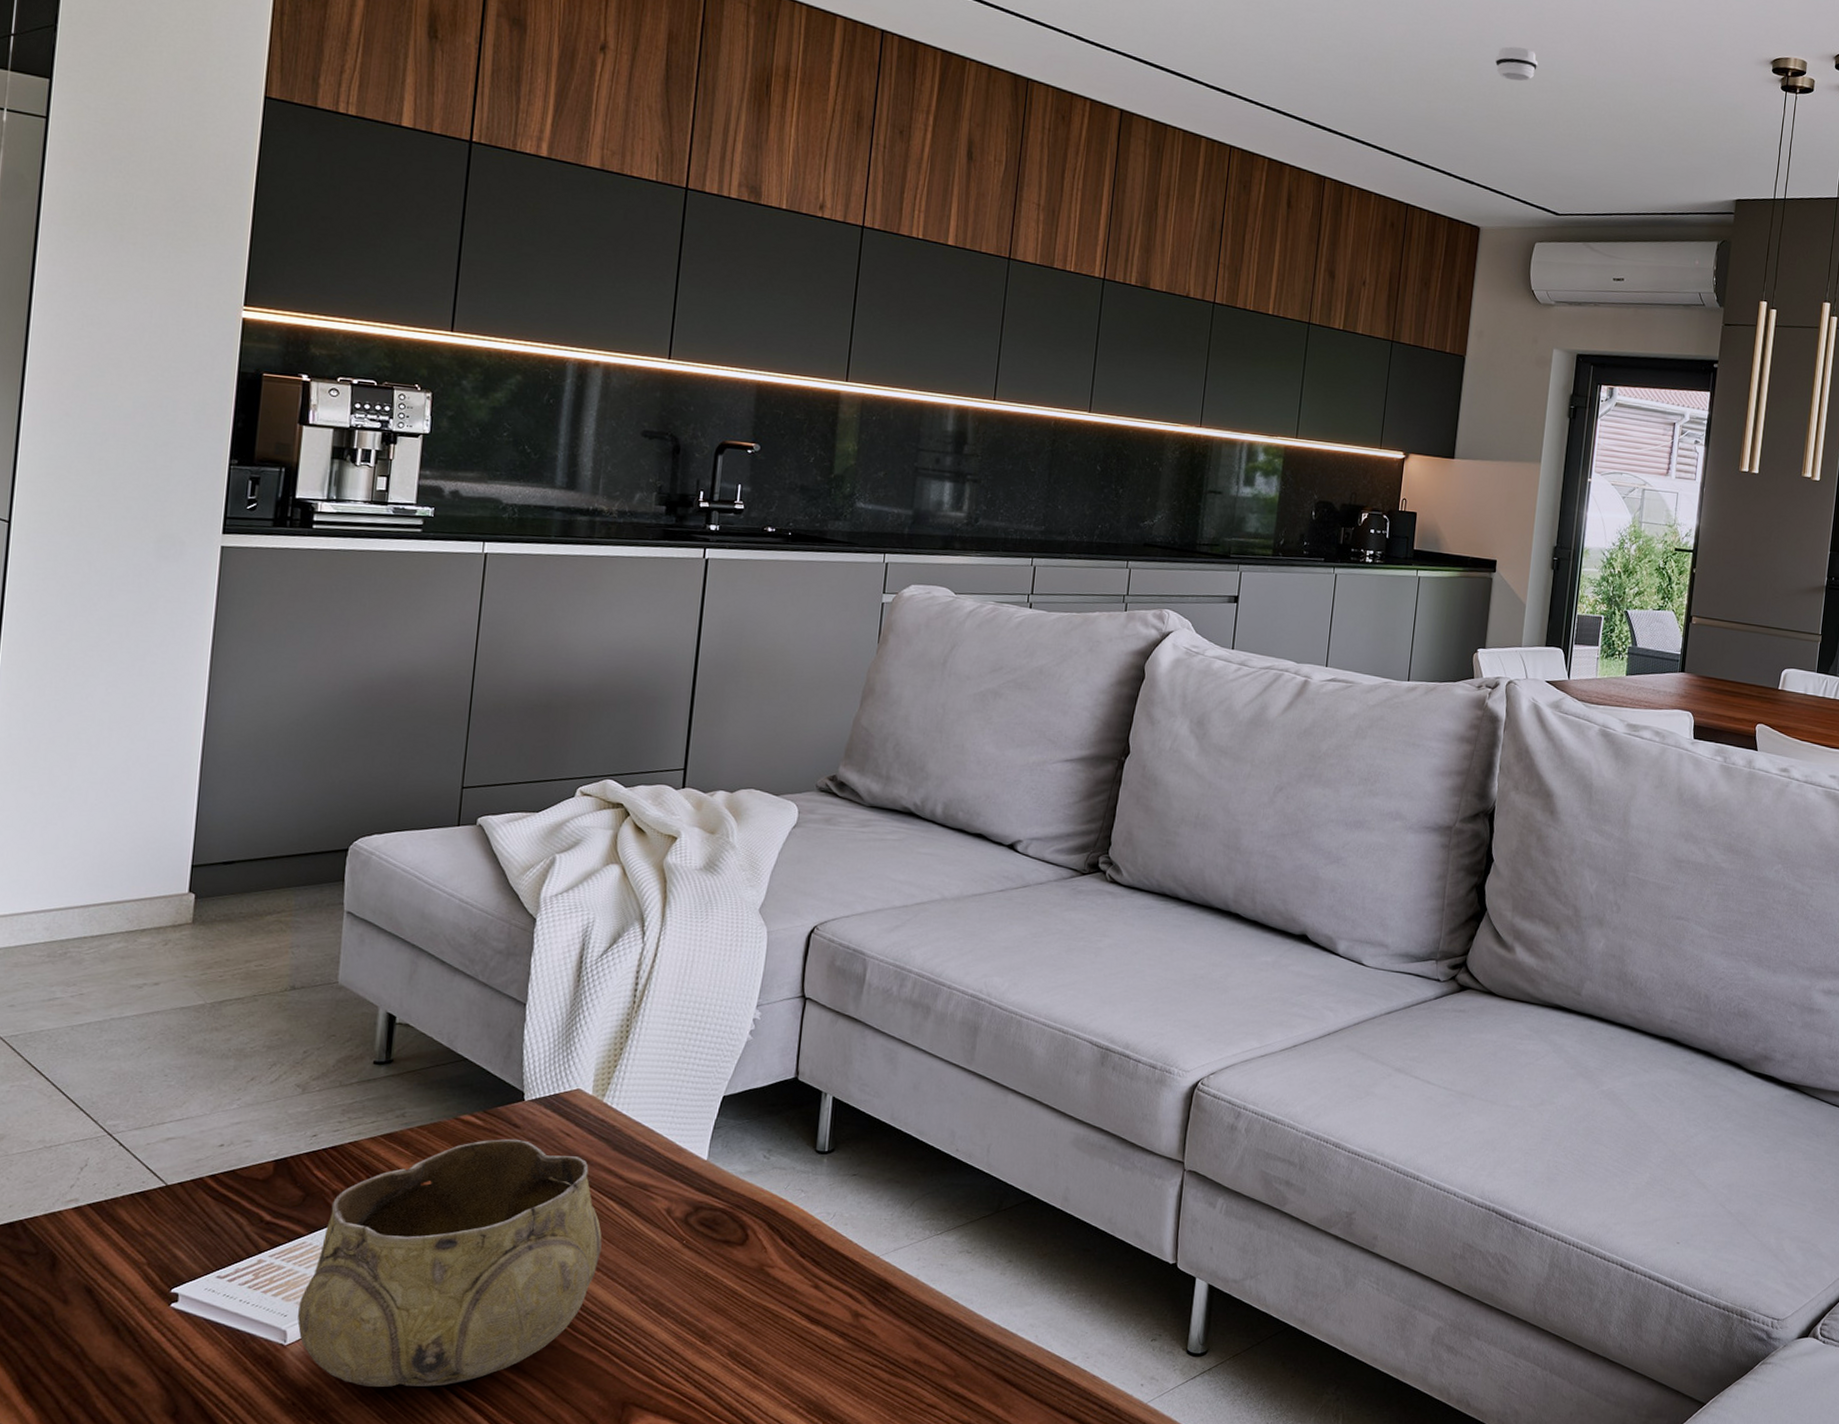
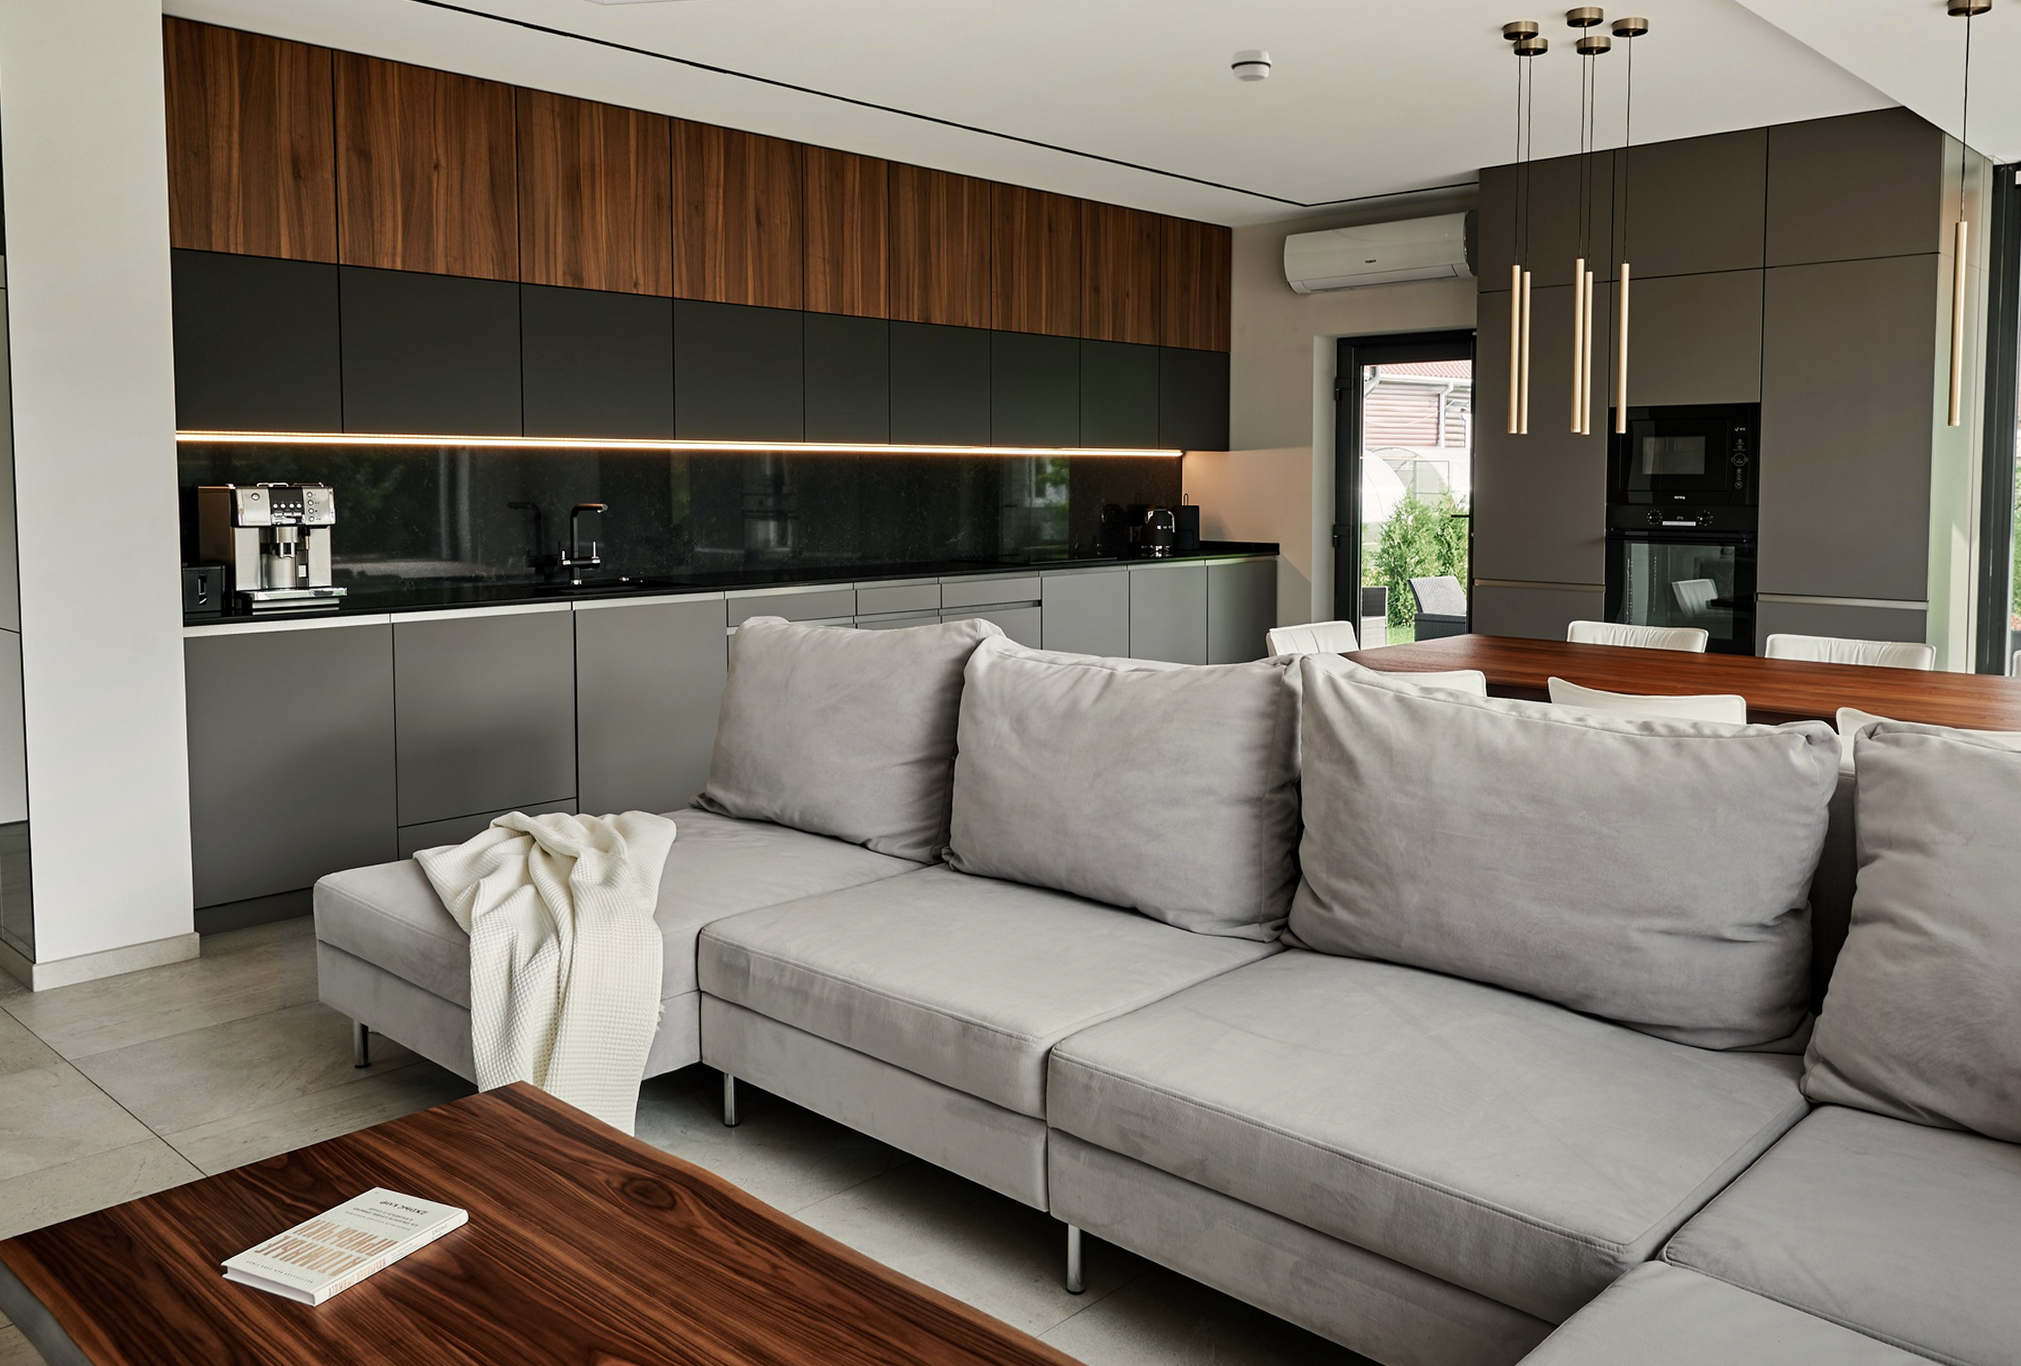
decorative bowl: present [297,1138,602,1387] -> none [321,1126,556,1339]

